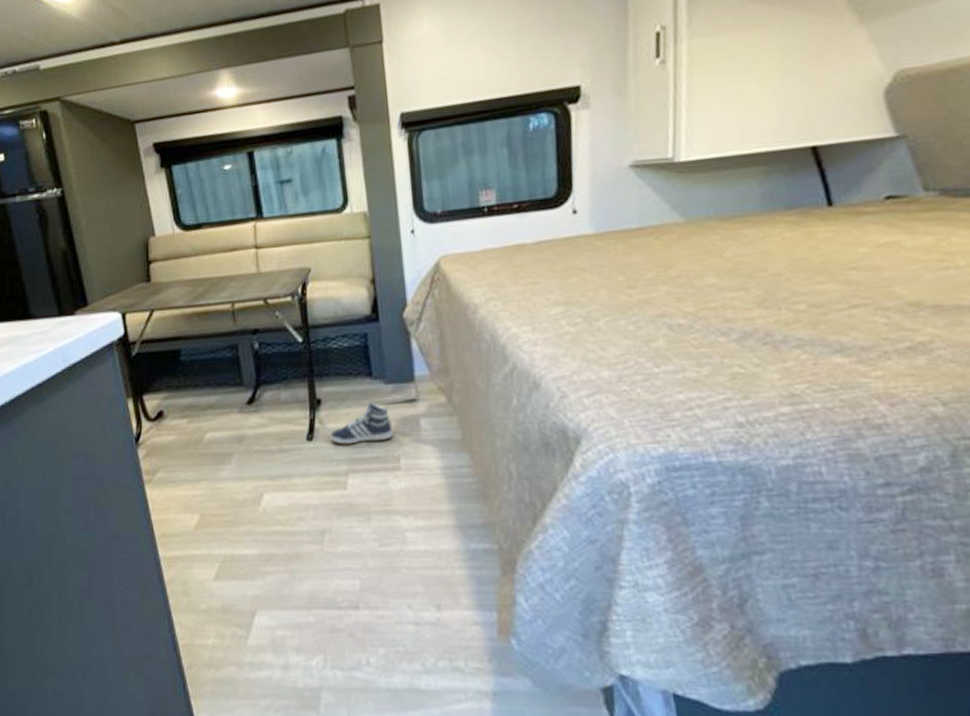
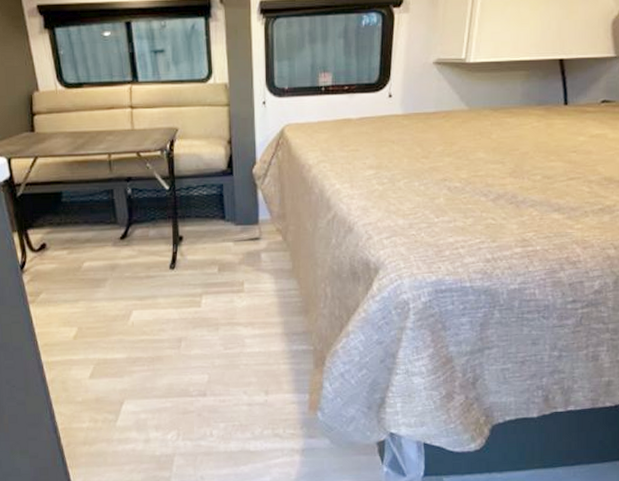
sneaker: present [330,402,394,445] -> none [189,239,240,273]

